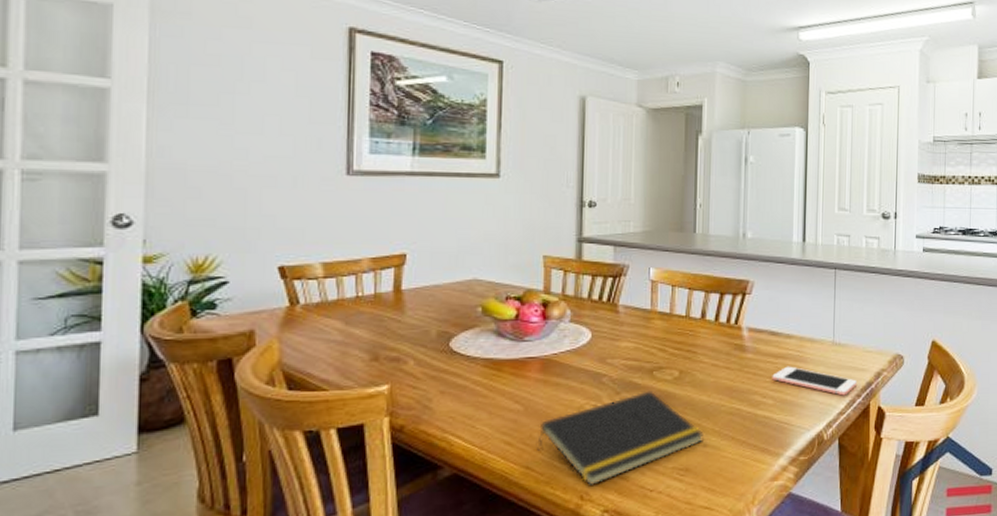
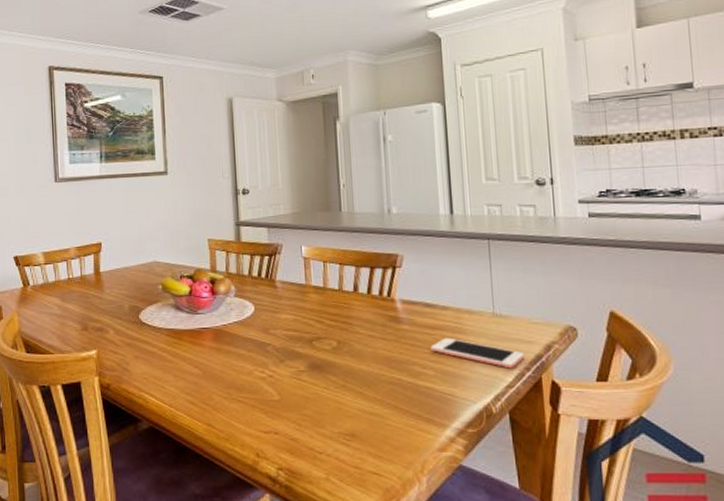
notepad: present [537,390,704,486] -> none [216,359,366,445]

